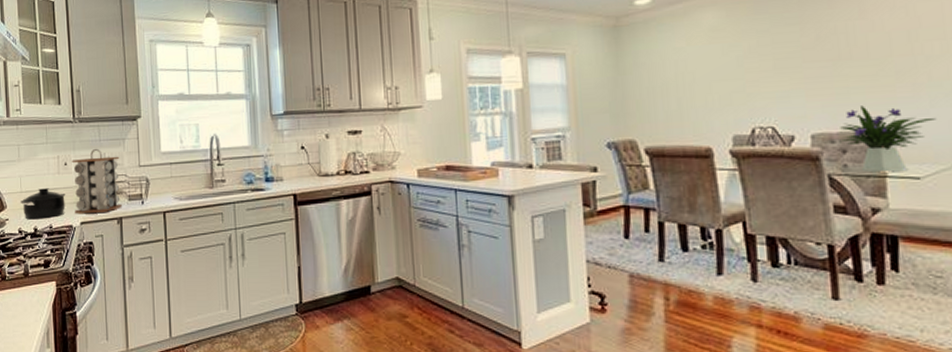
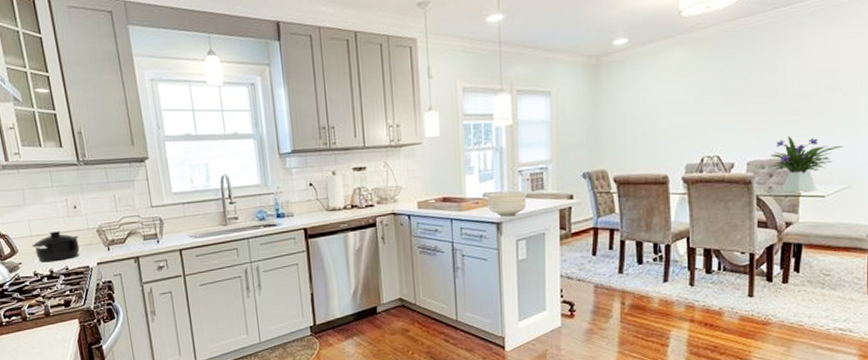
spice rack: present [72,148,122,214] -> none [81,190,138,255]
bowl: none [497,160,542,189] -> present [488,191,526,216]

